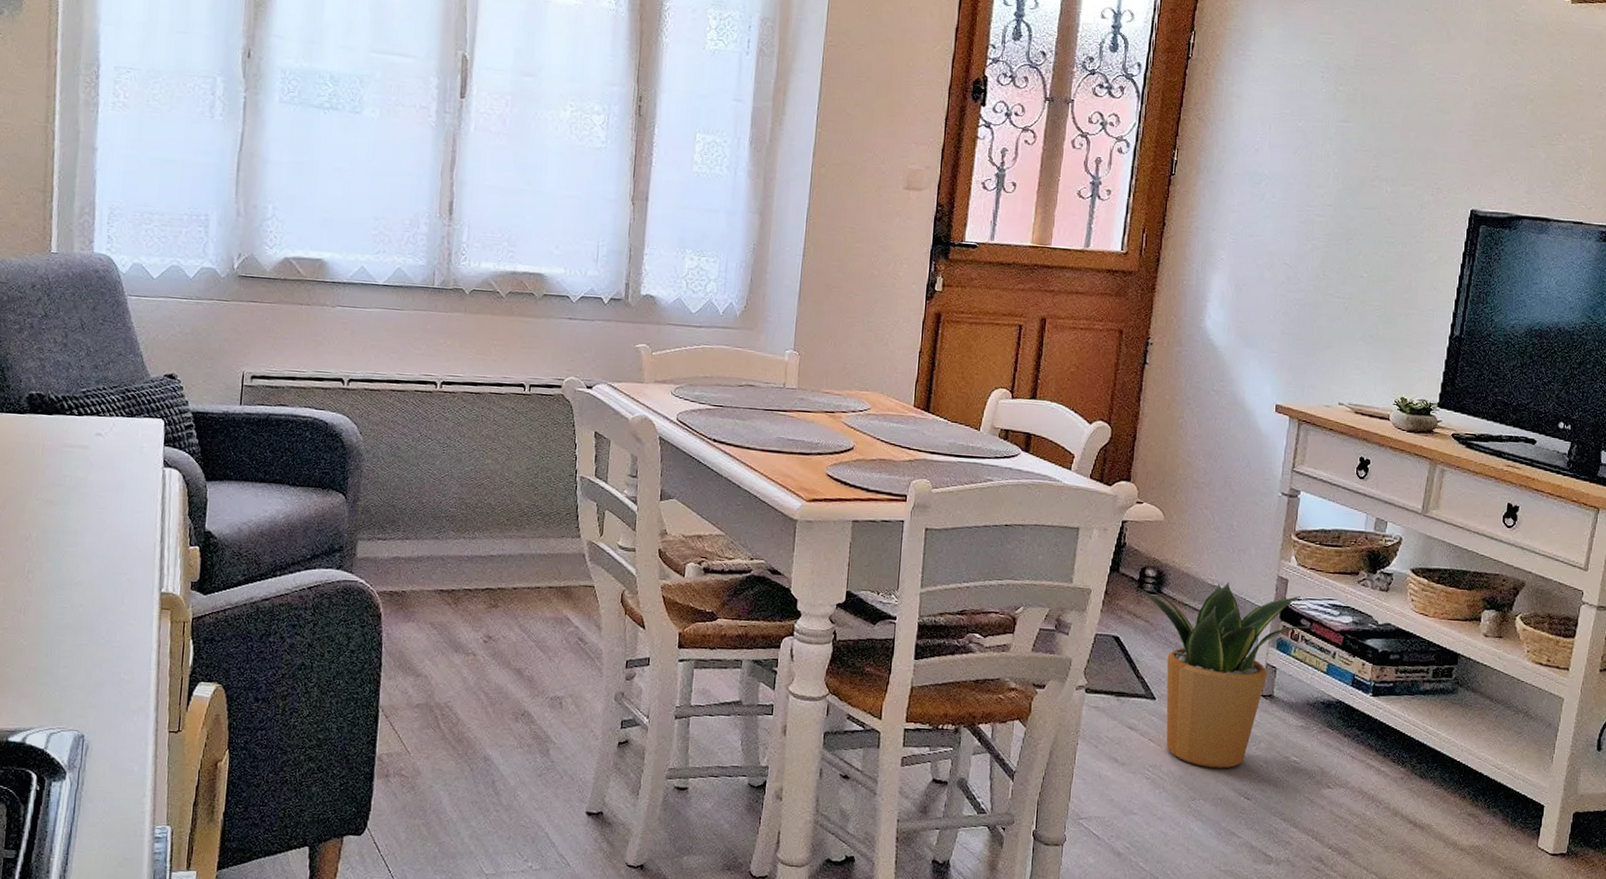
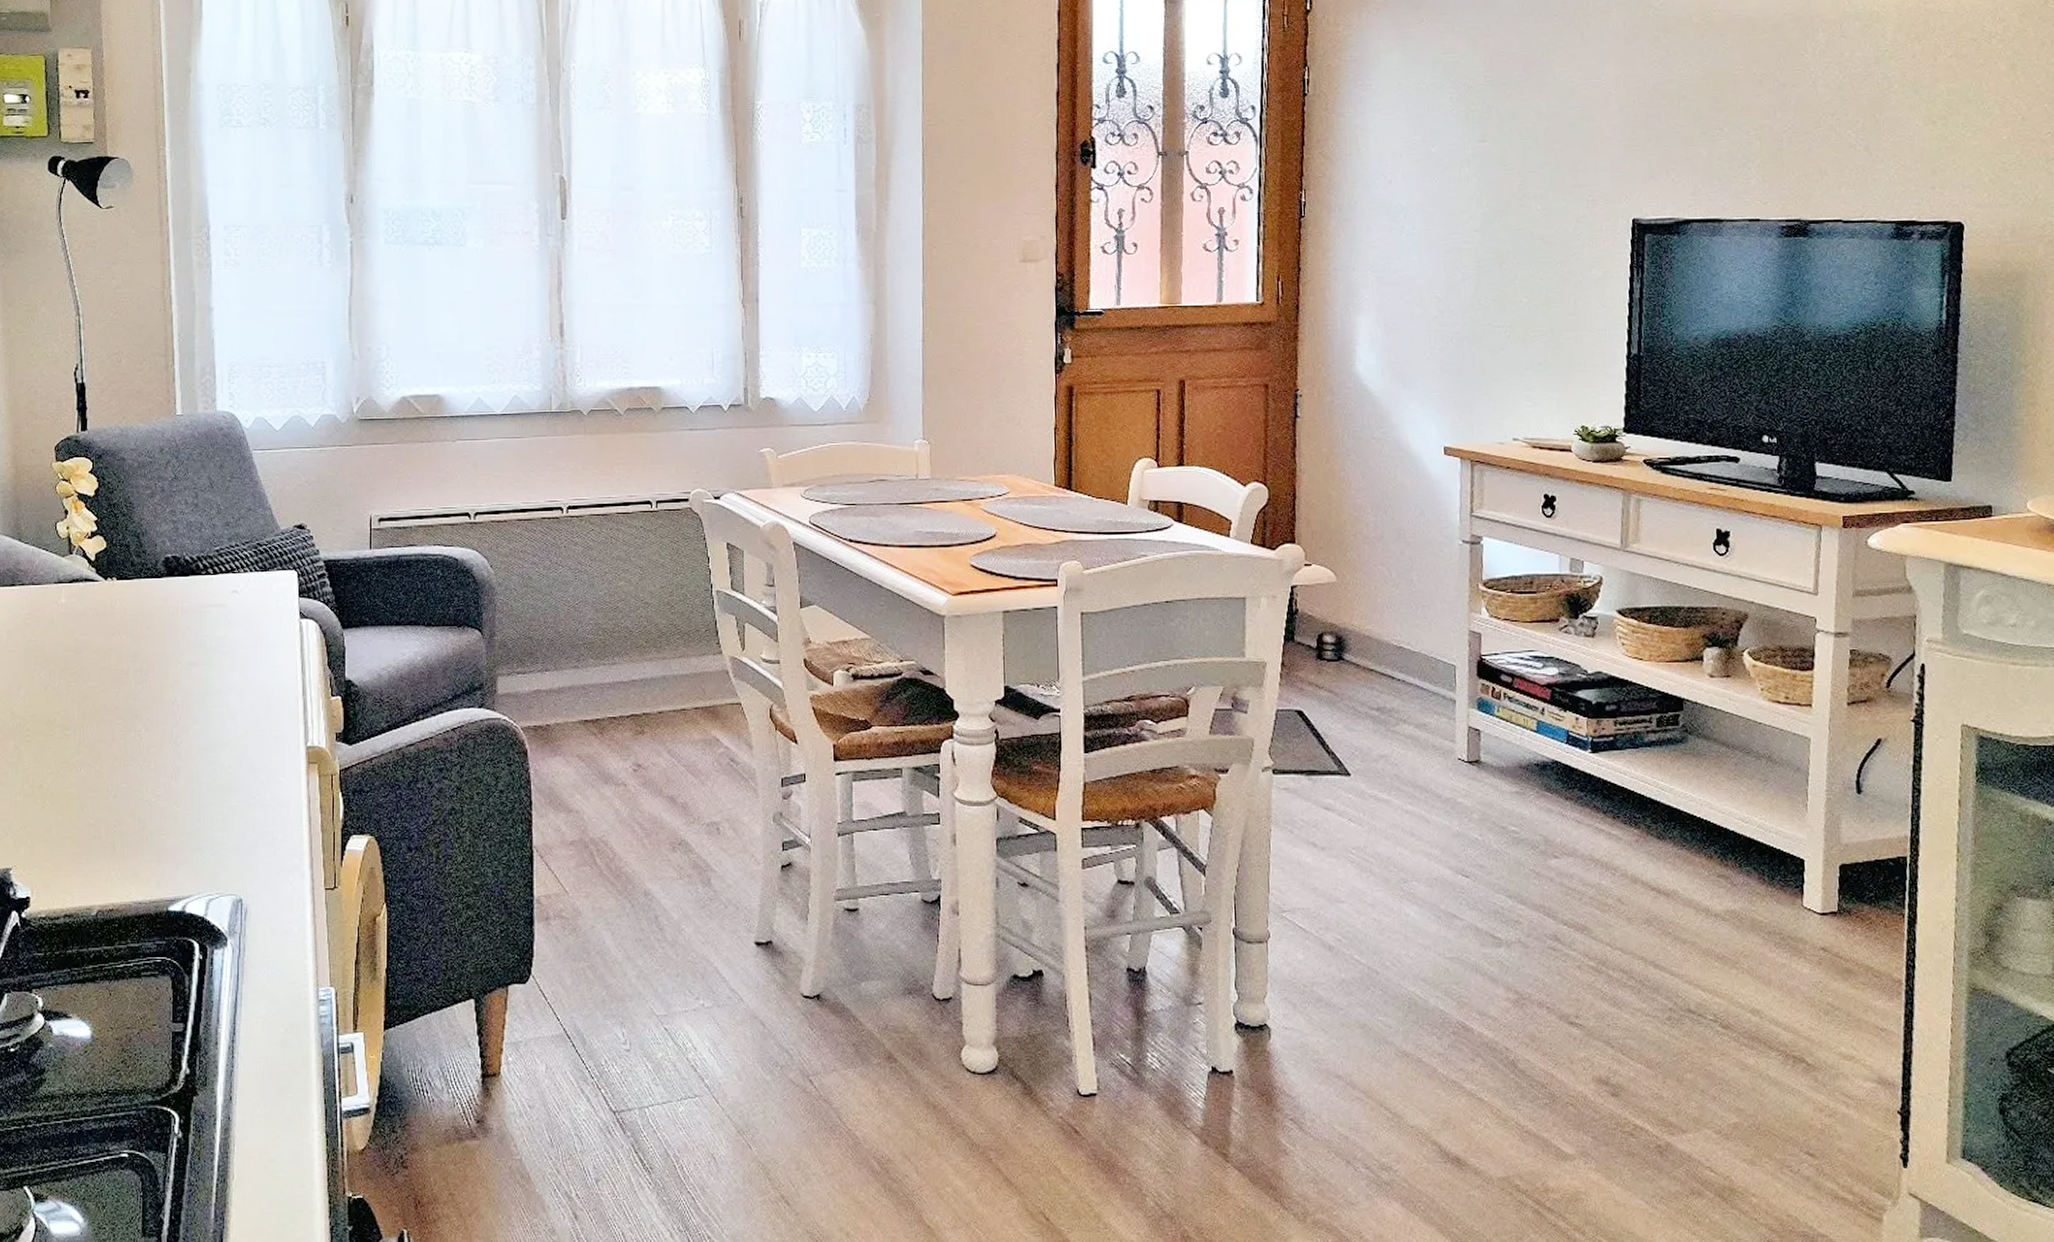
potted plant: present [1137,582,1311,769] -> none [1316,642,1513,845]

